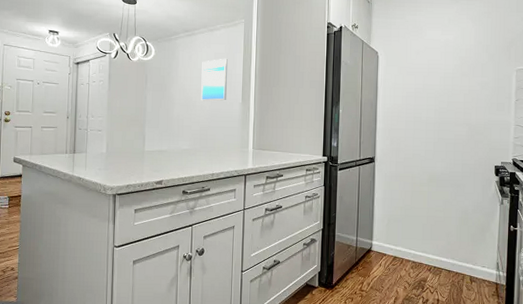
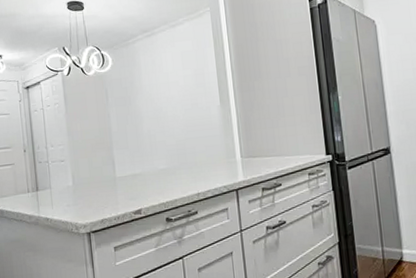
wall art: present [201,58,228,101] -> none [167,56,202,110]

